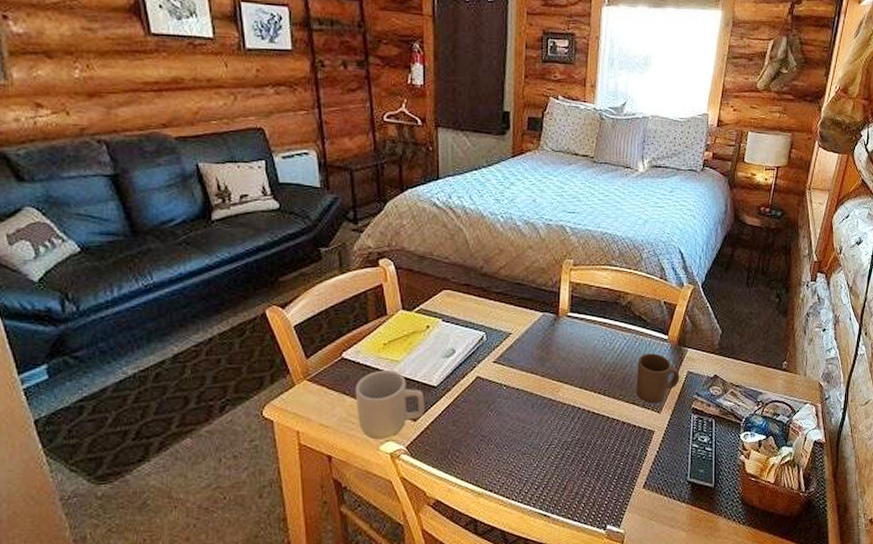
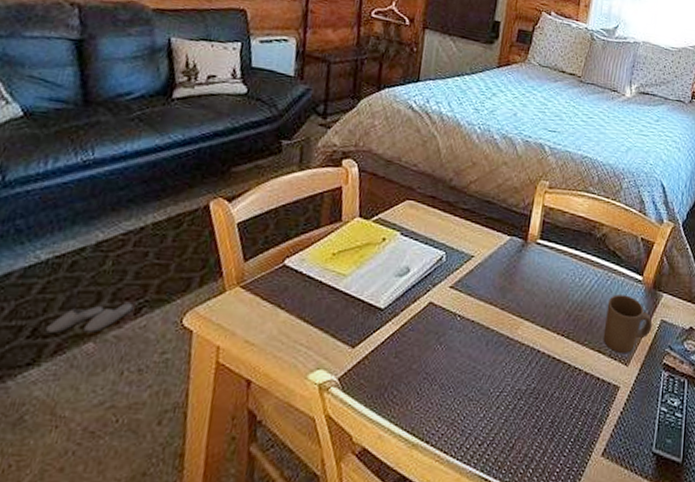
slippers: none [148,403,218,435] -> present [46,303,134,334]
mug: present [355,369,425,440] -> none [289,283,369,366]

